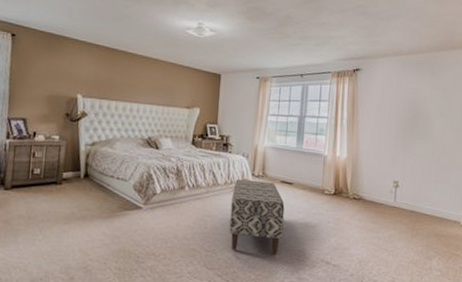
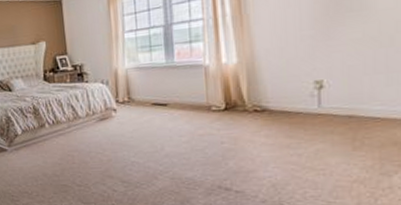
bench: present [229,179,285,255] -> none [96,106,164,184]

